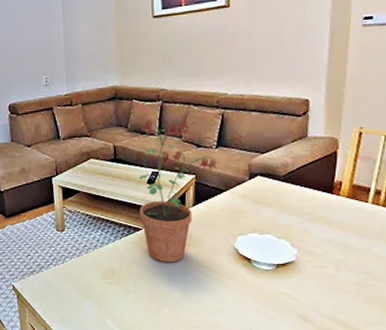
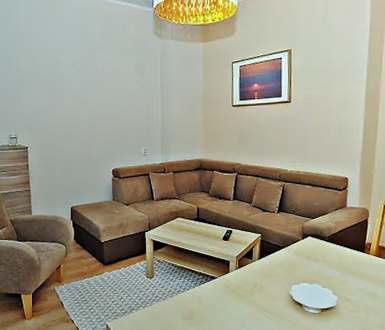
potted plant: present [139,119,217,263] -> none [216,188,278,307]

